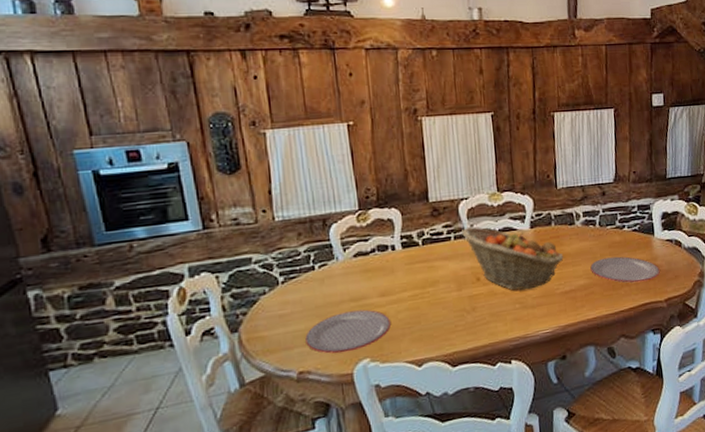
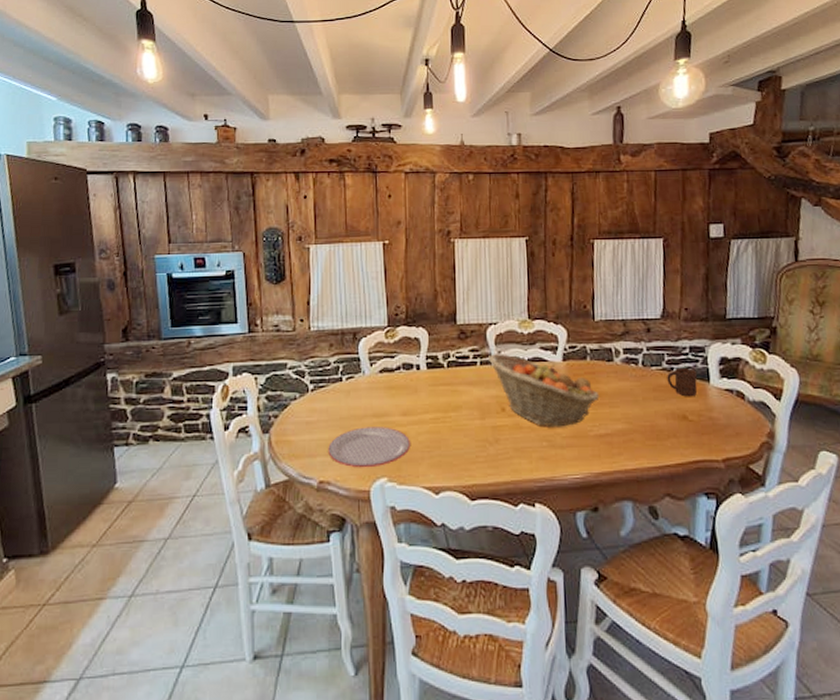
plate: present [590,256,660,283] -> none [630,402,717,435]
cup: none [620,224,645,250] -> present [667,367,698,397]

